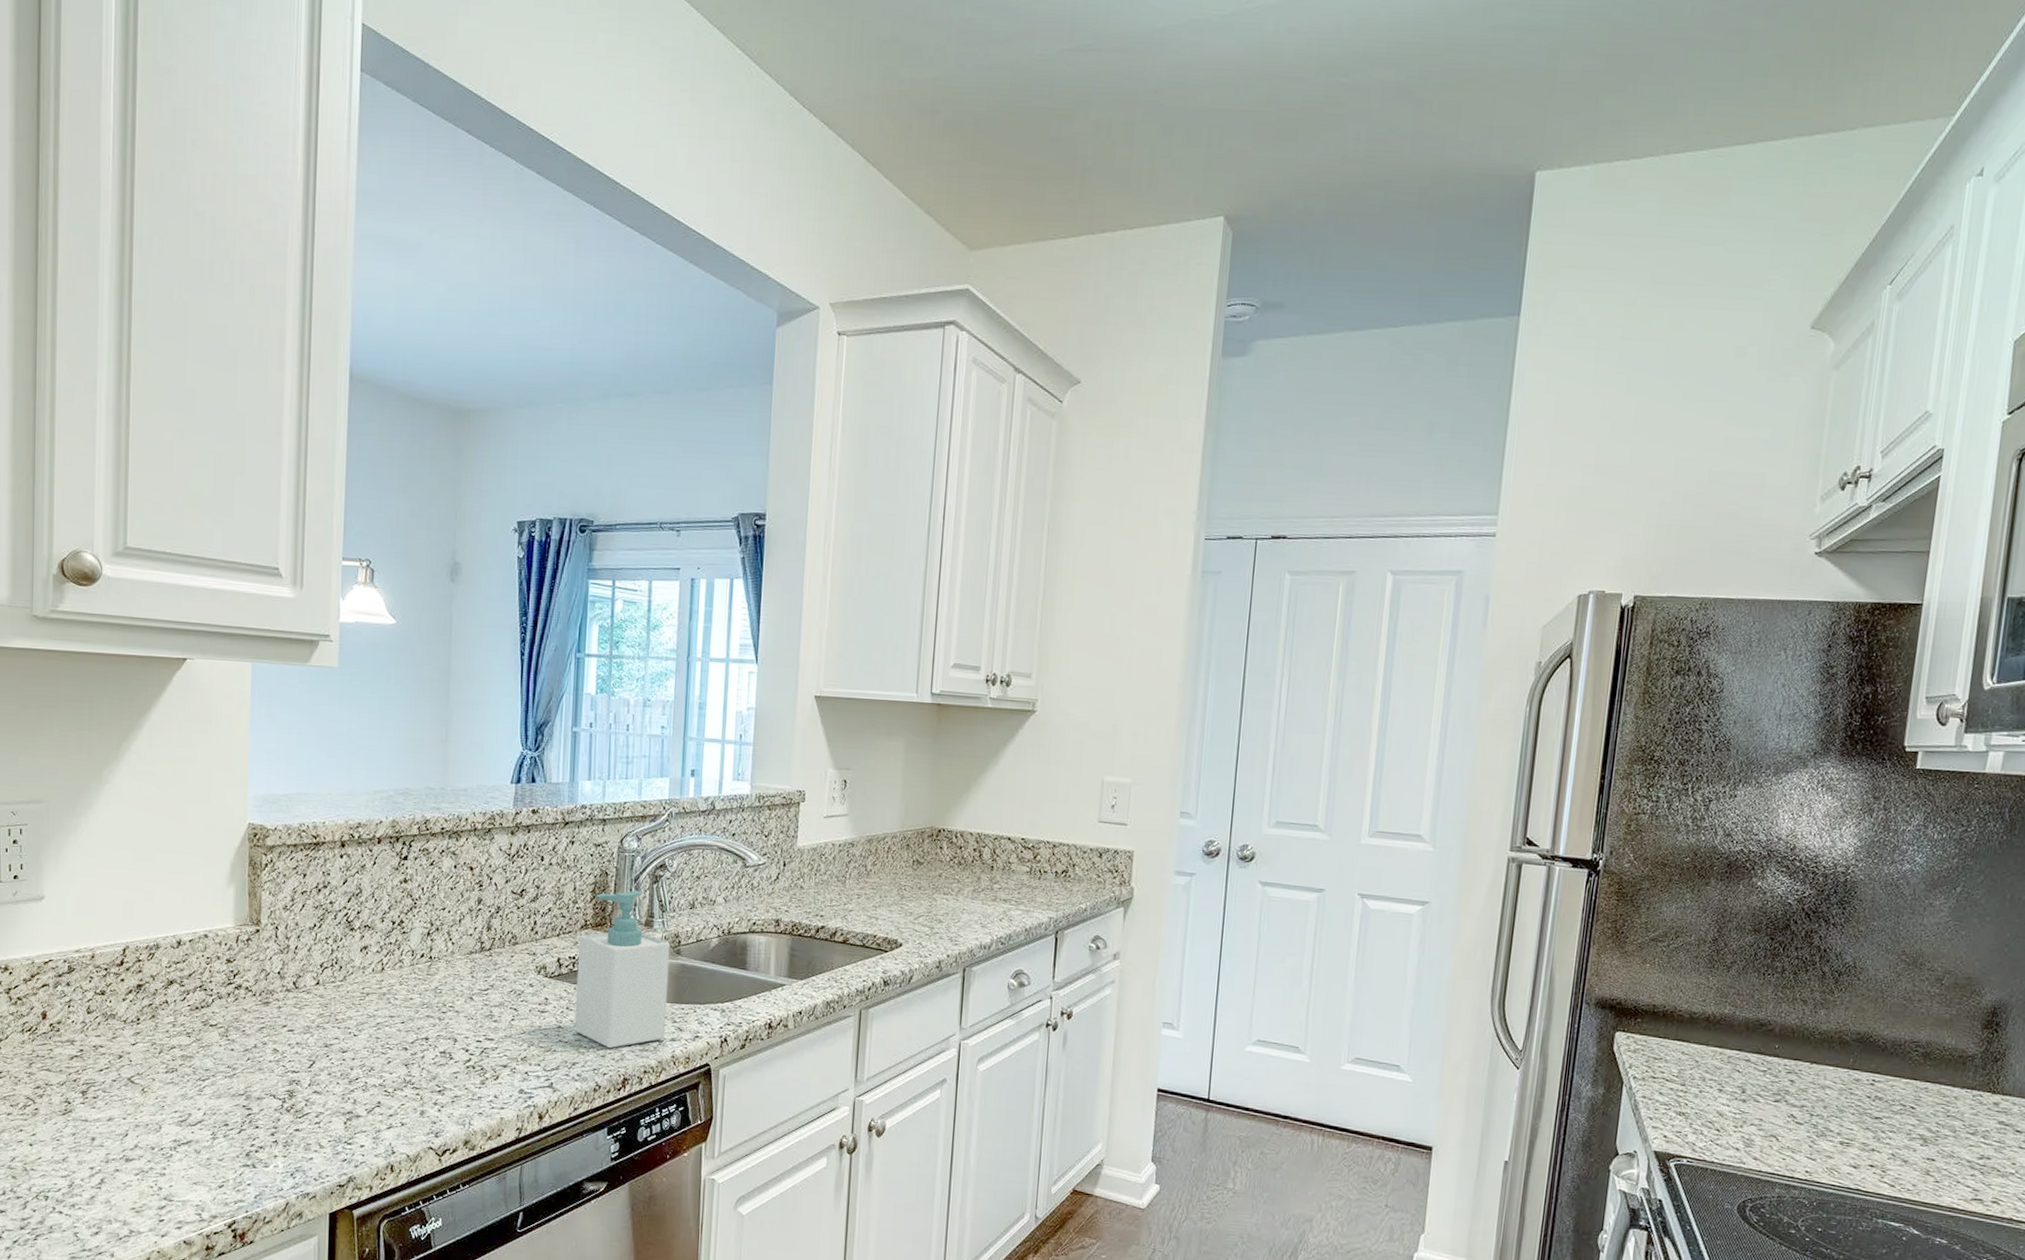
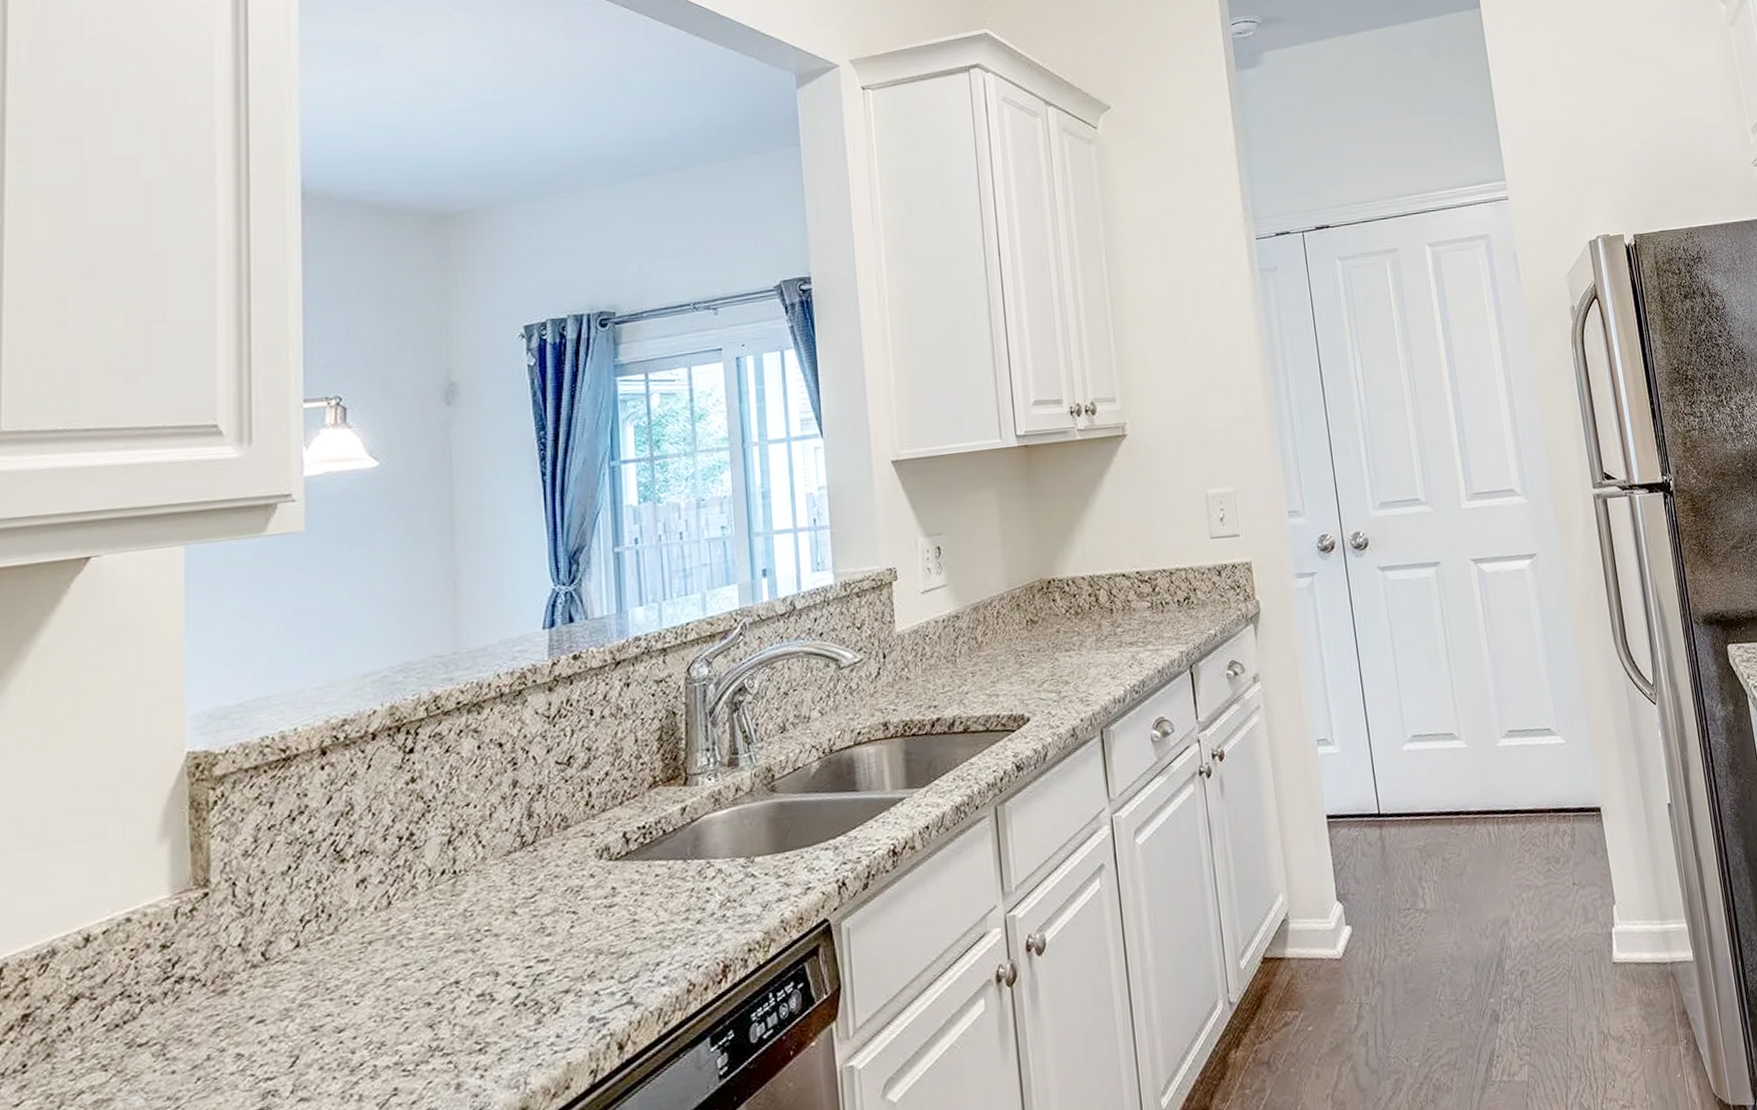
soap bottle: present [574,890,671,1049] -> none [647,724,770,932]

